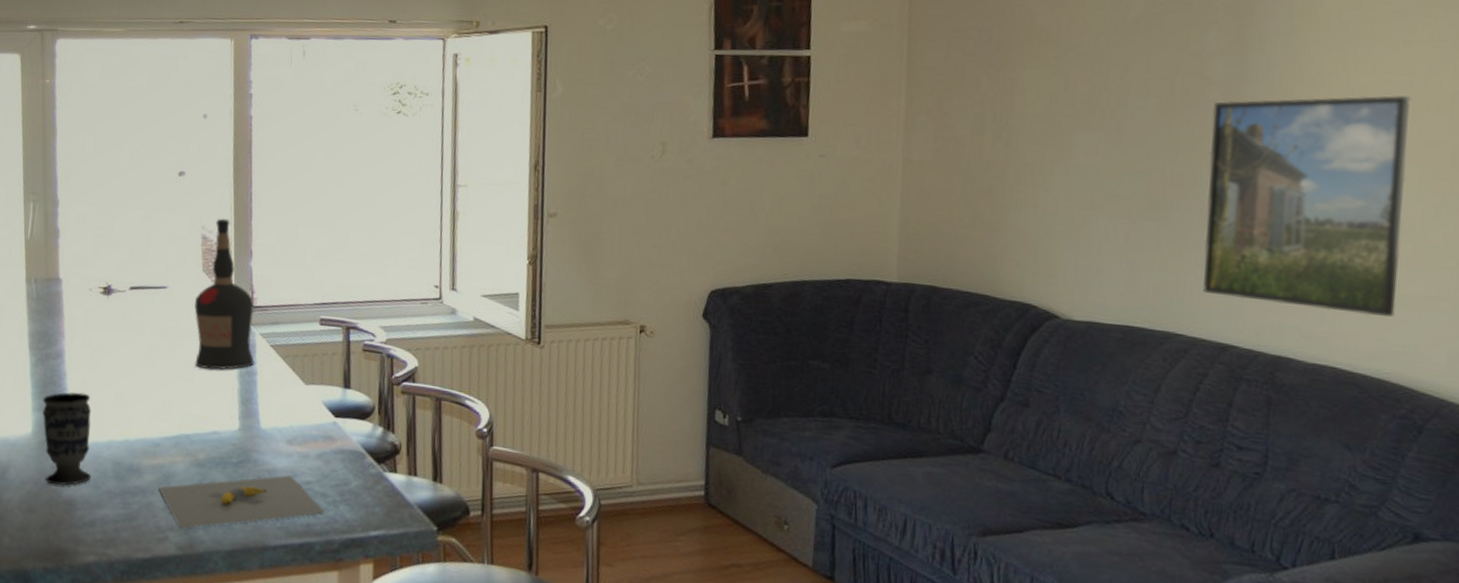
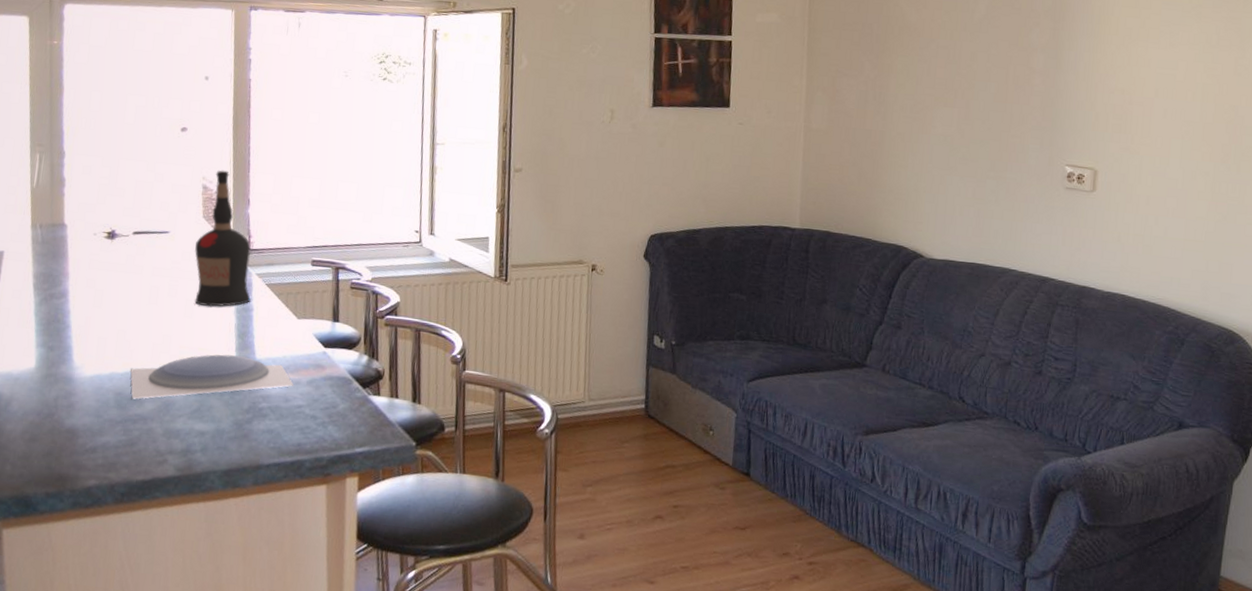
cup: present [42,392,92,487] -> none [46,328,95,416]
bowl: none [129,422,301,470] -> present [130,354,294,399]
banana: present [159,475,325,529] -> none [159,400,315,452]
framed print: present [1203,95,1410,317] -> none [1029,85,1174,255]

